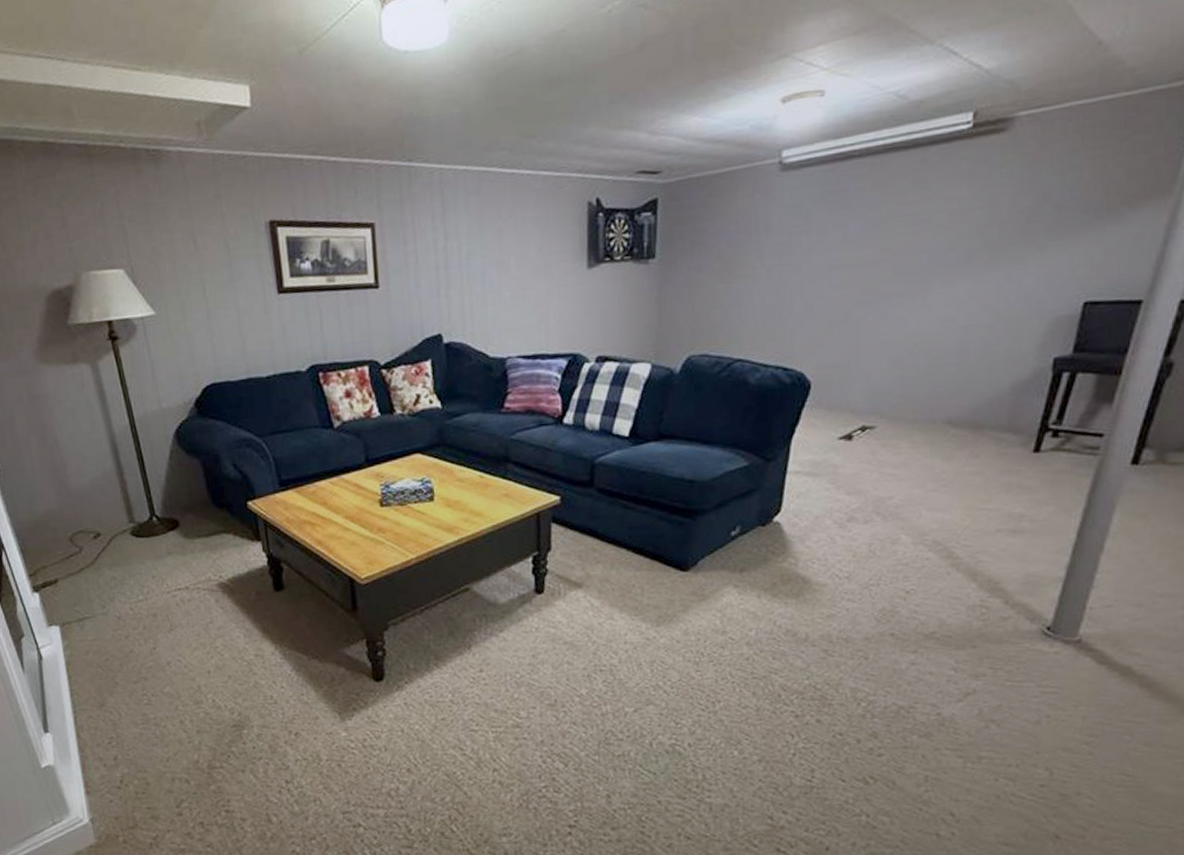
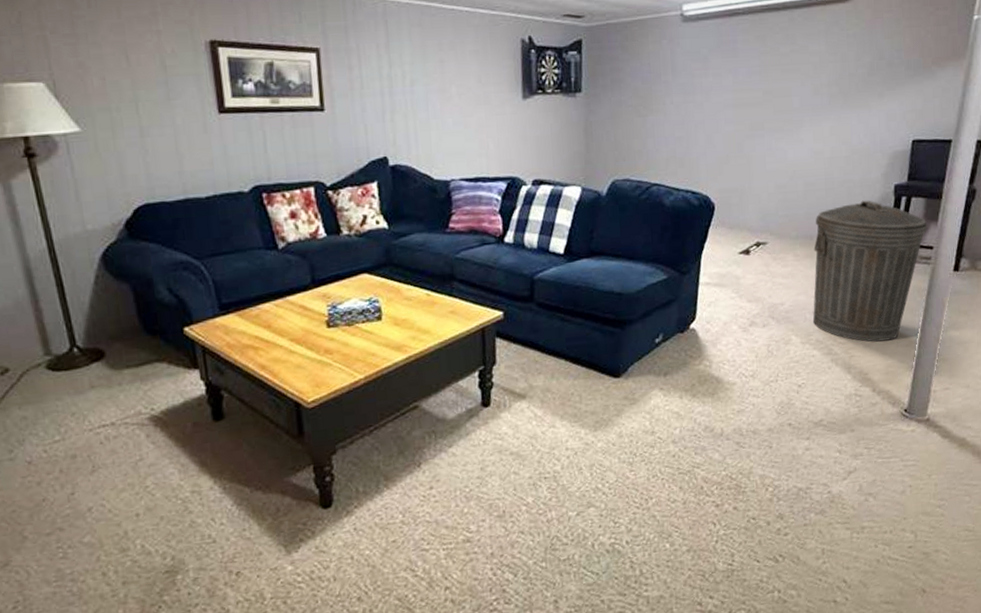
trash can: none [931,376,1097,546] -> present [813,200,927,342]

